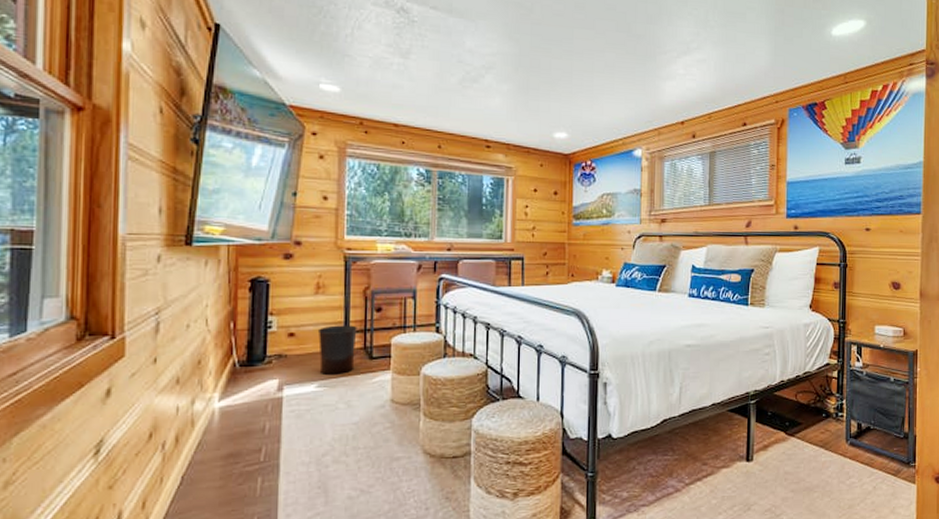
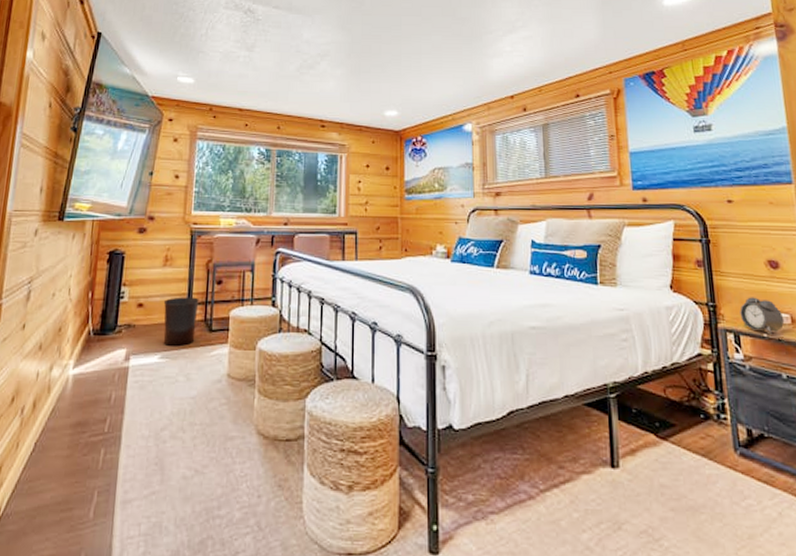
alarm clock: none [864,314,898,346] -> present [740,297,785,335]

